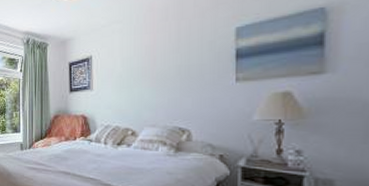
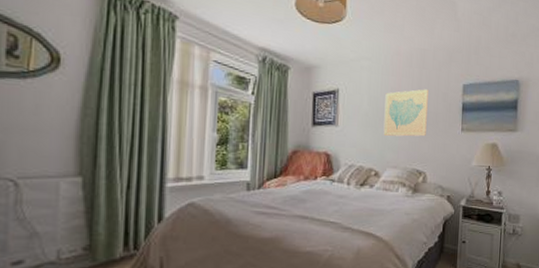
wall art: none [139,41,190,96] -> present [383,89,429,137]

